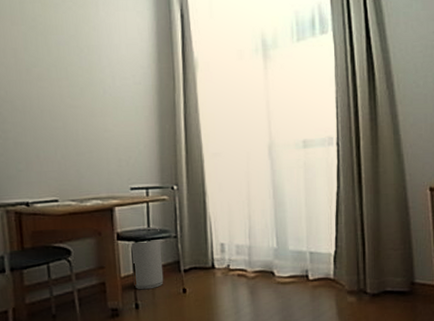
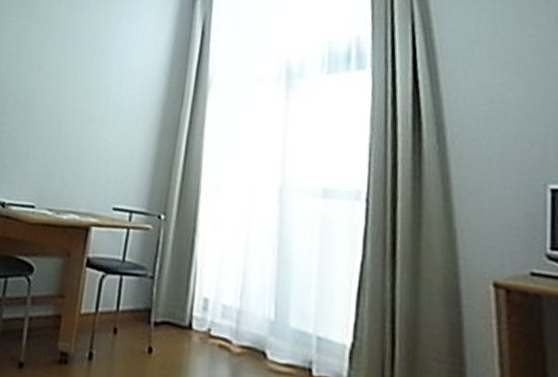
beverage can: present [130,227,164,290] -> none [93,257,135,338]

